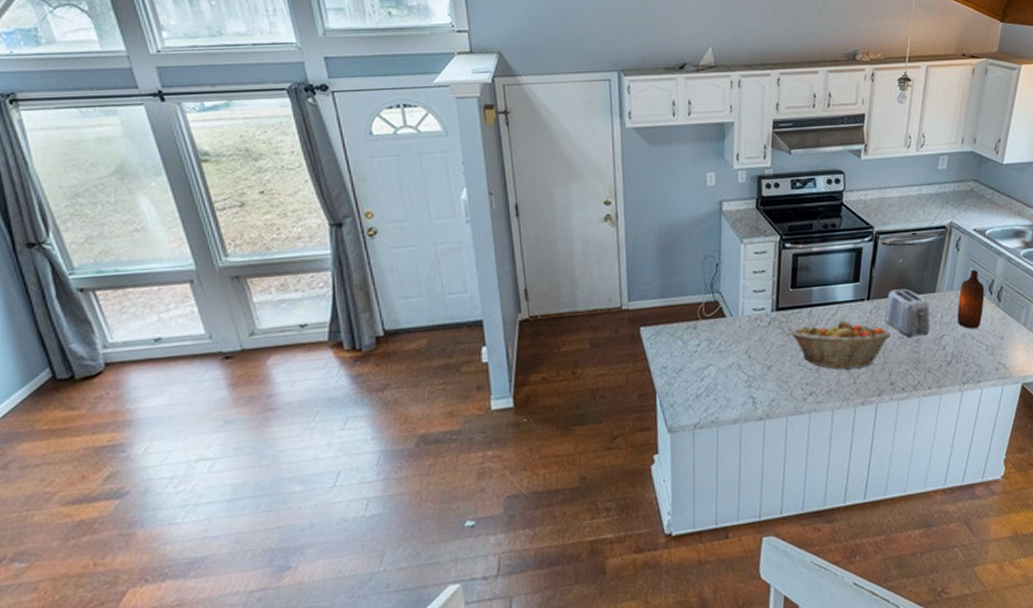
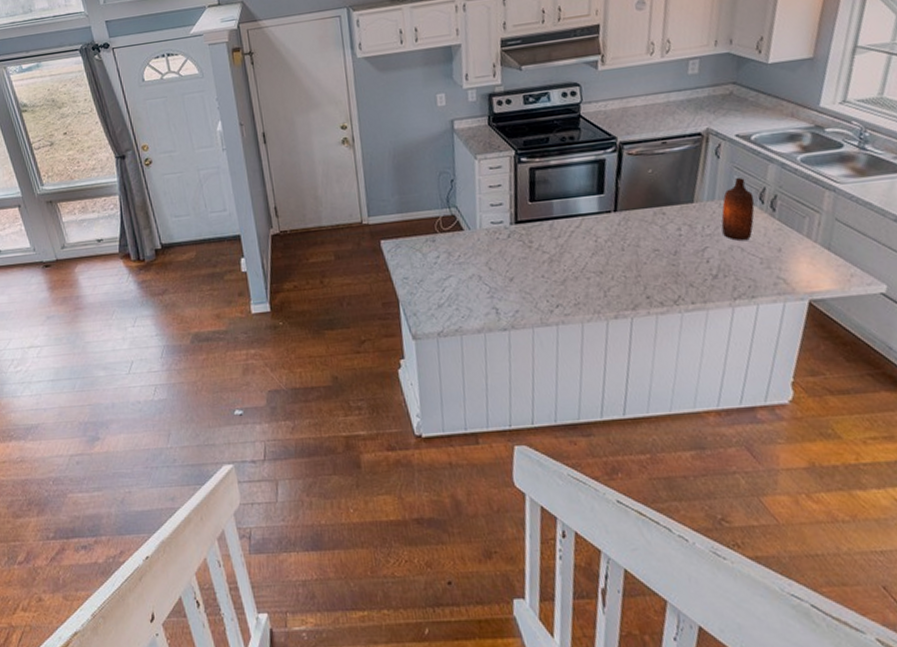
fruit basket: present [789,320,892,370] -> none [530,232,645,283]
toaster: present [884,289,930,338] -> none [635,199,689,251]

